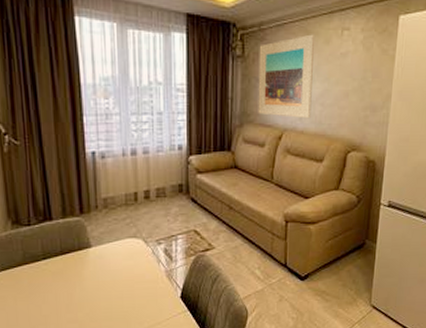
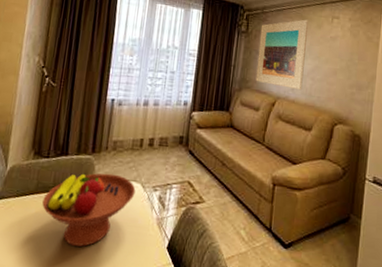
fruit bowl: none [34,233,138,310] -> present [42,173,136,248]

